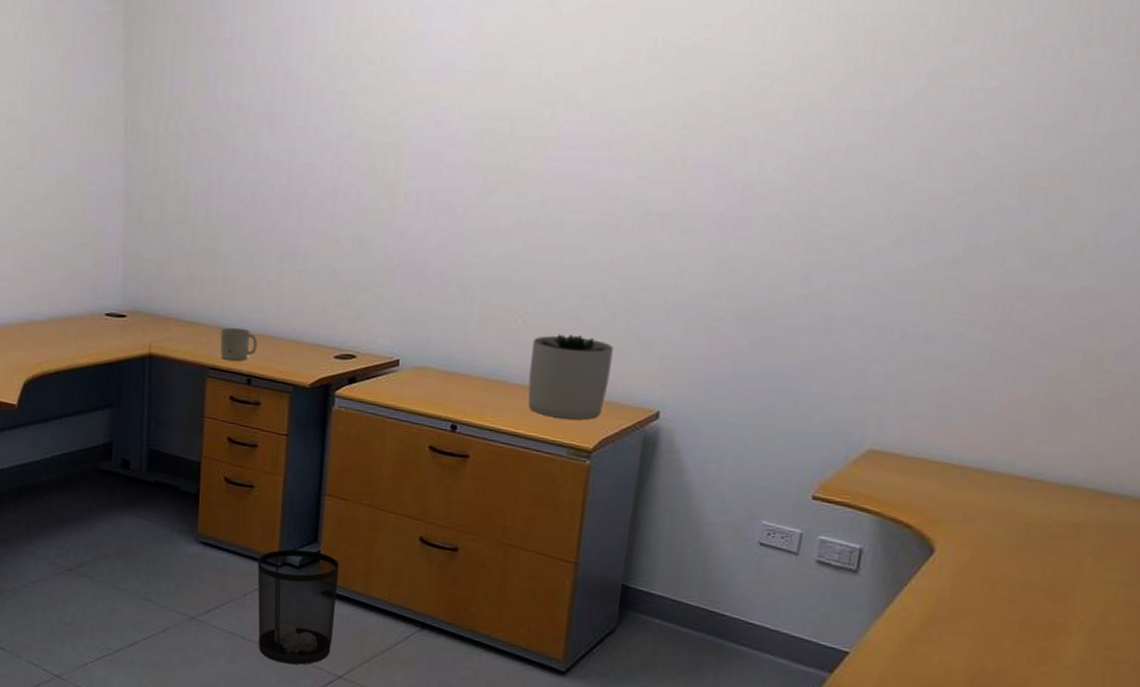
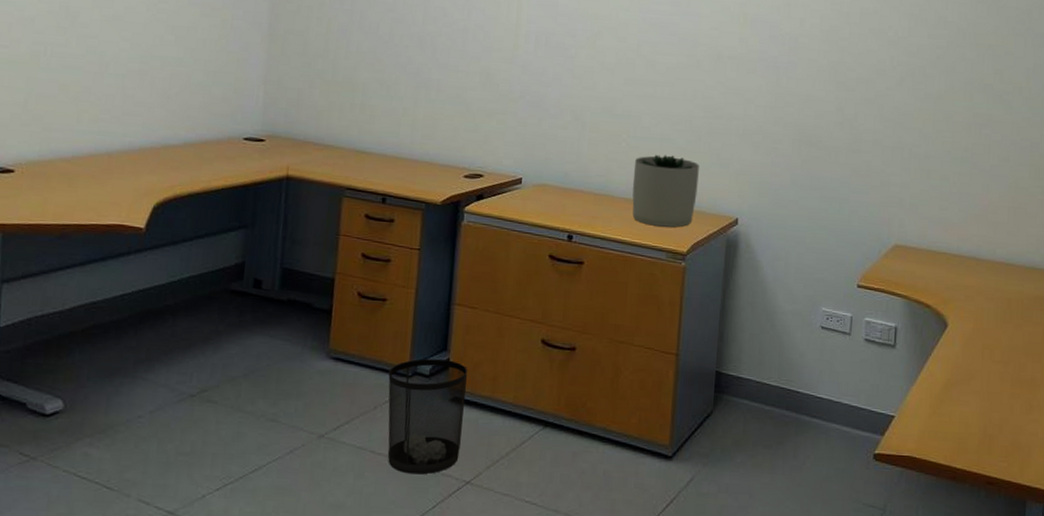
mug: present [220,327,258,362] -> none [357,150,393,182]

